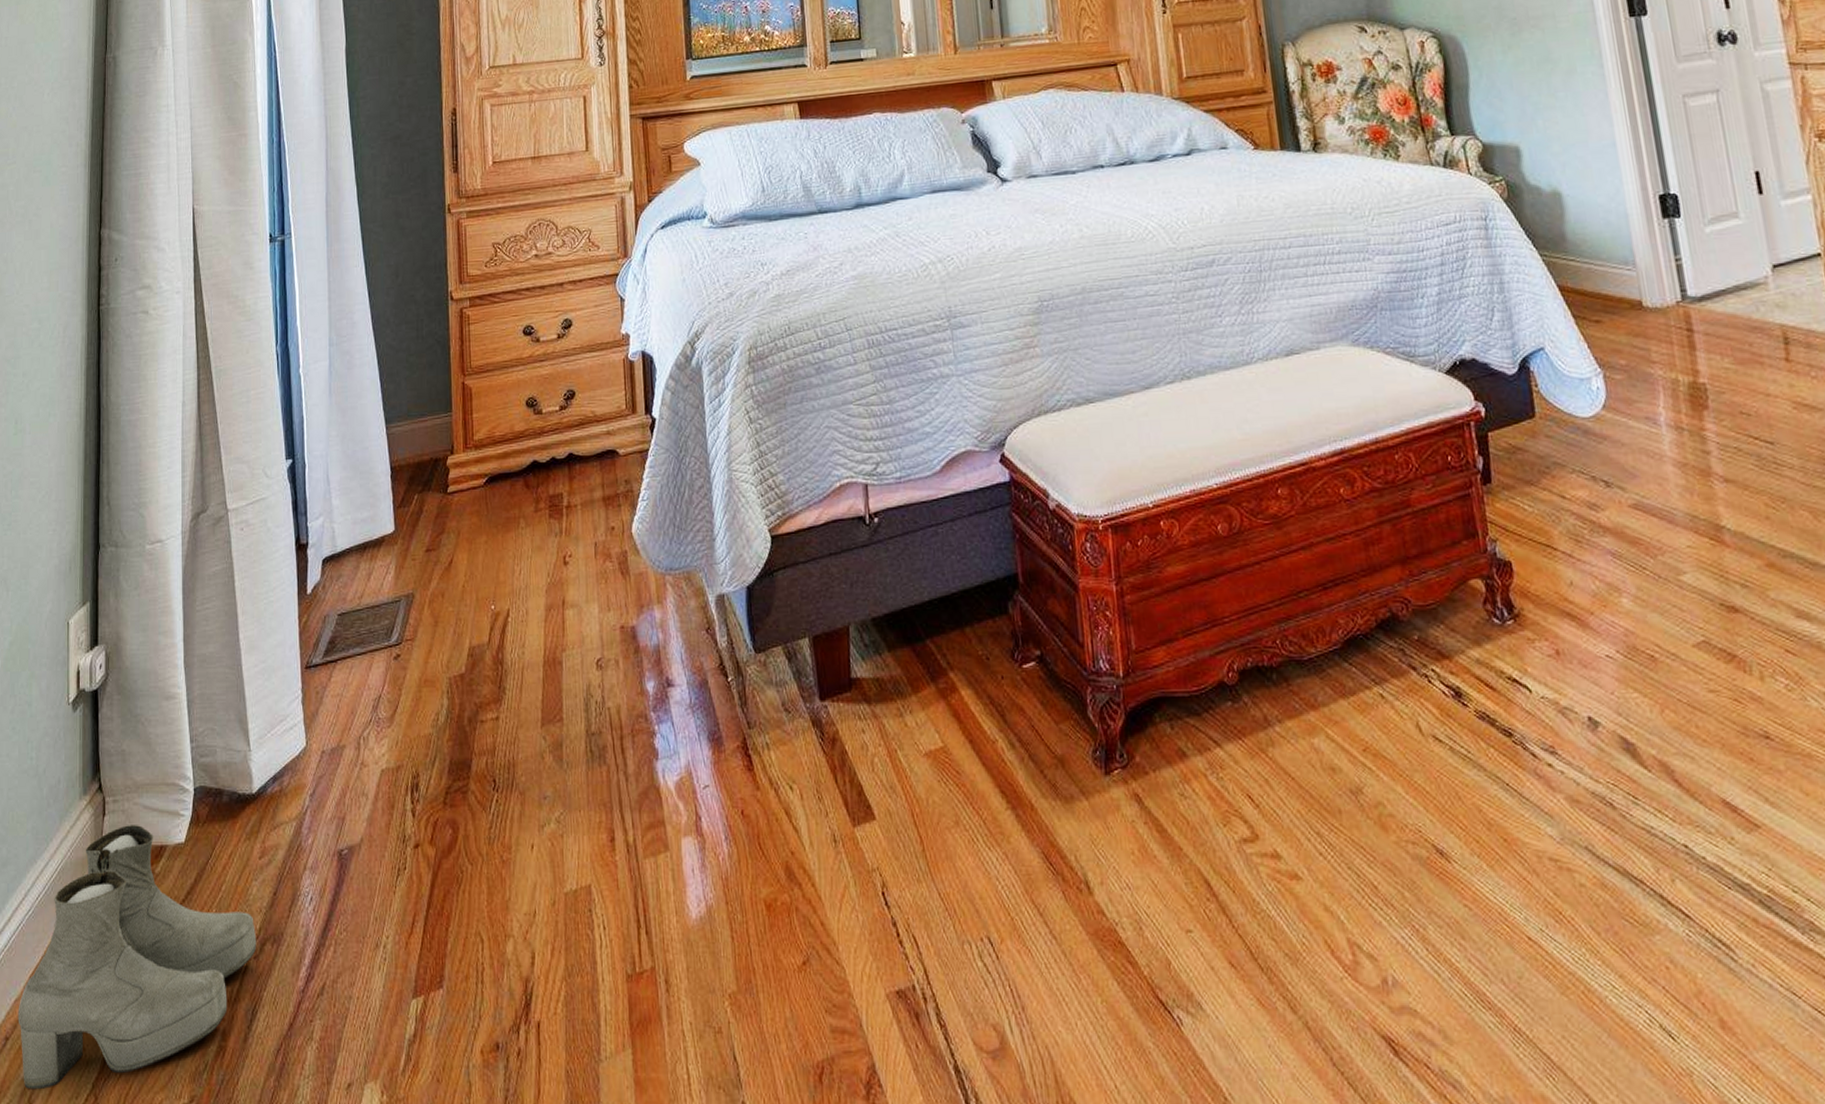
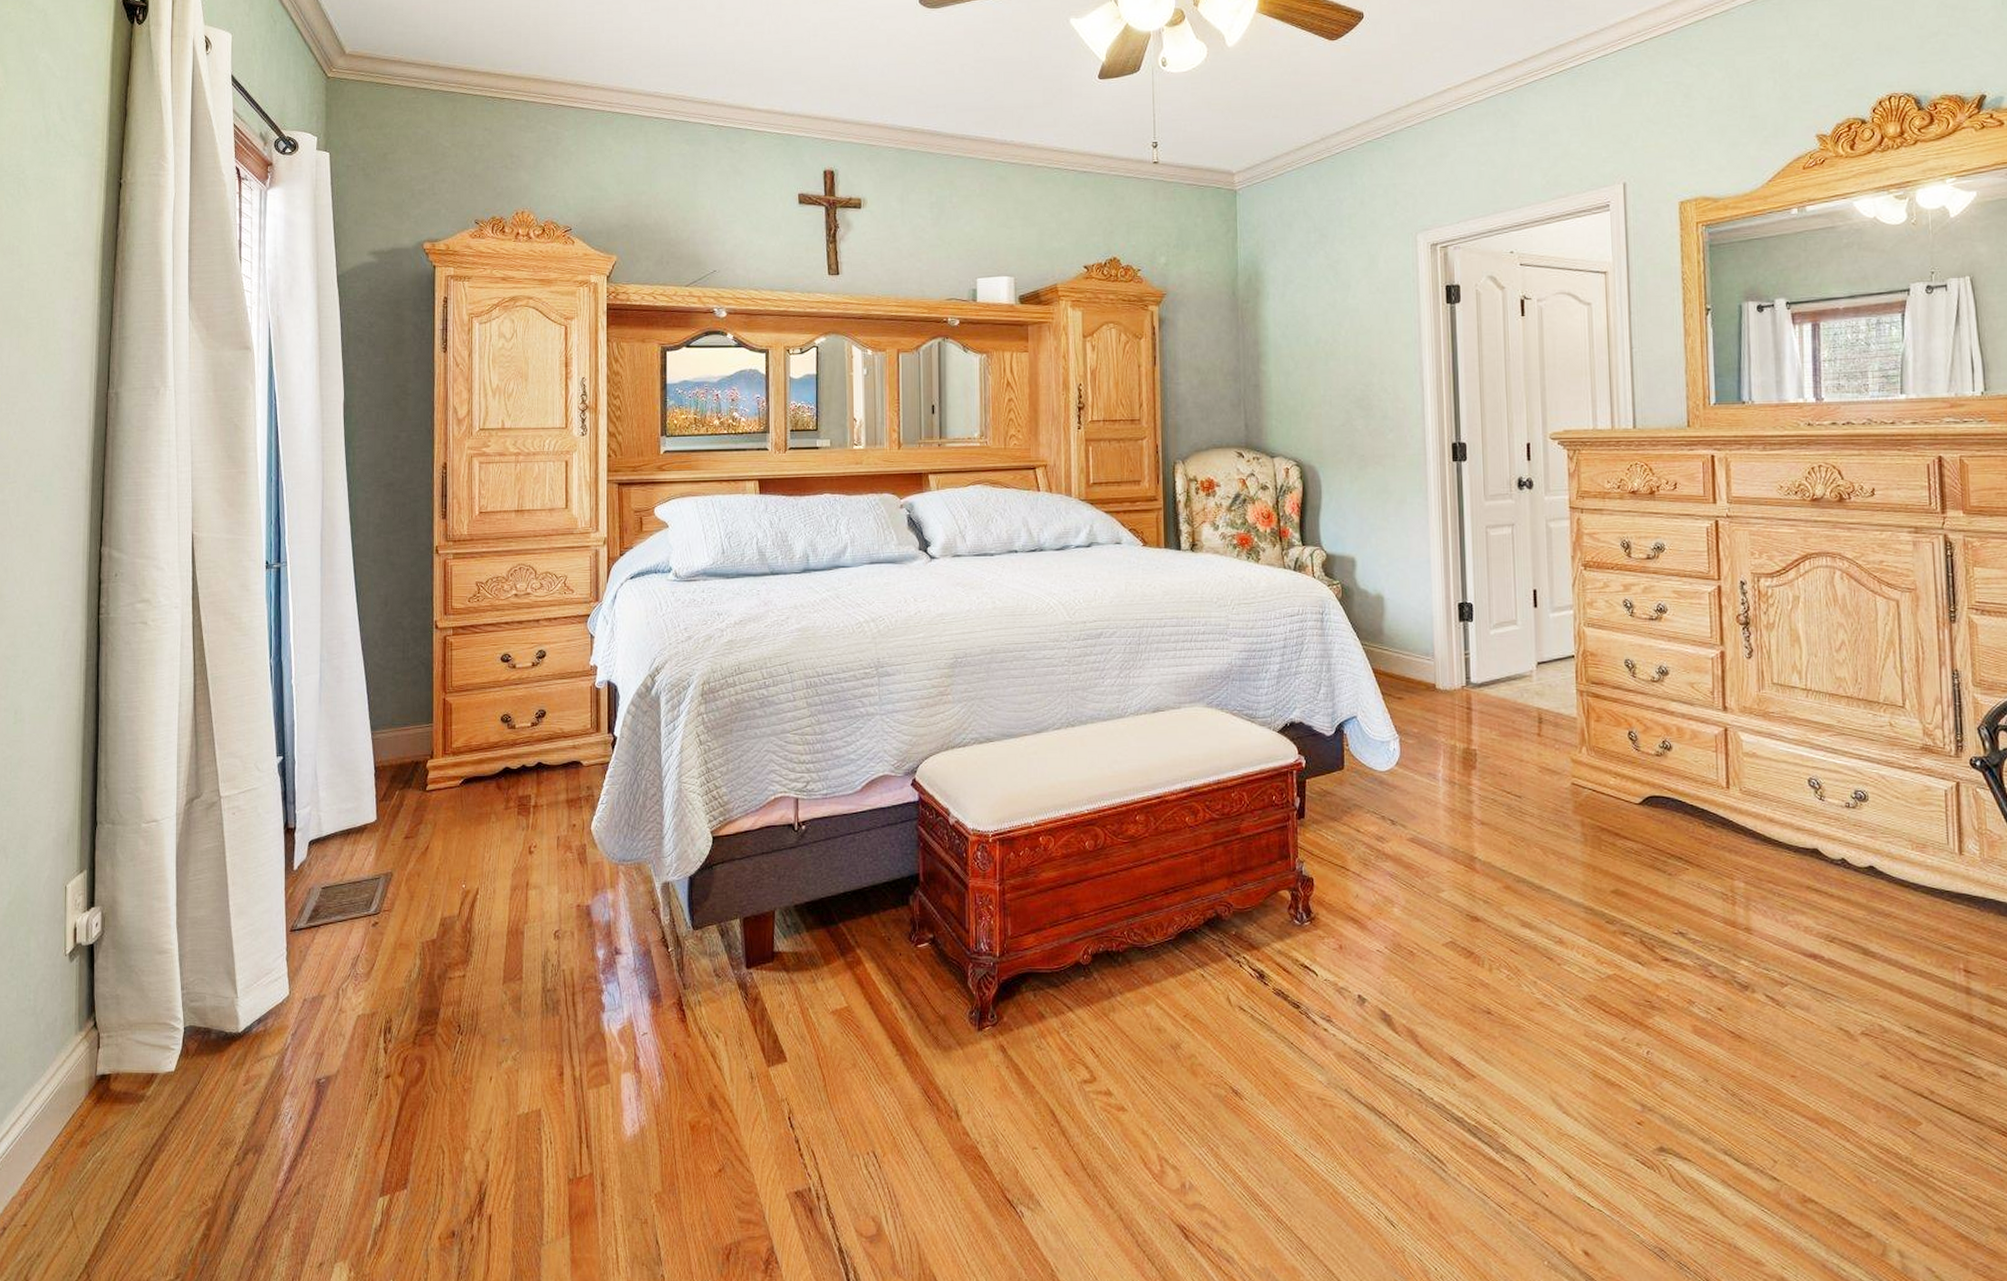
boots: present [18,824,257,1090] -> none [15,1055,240,1270]

